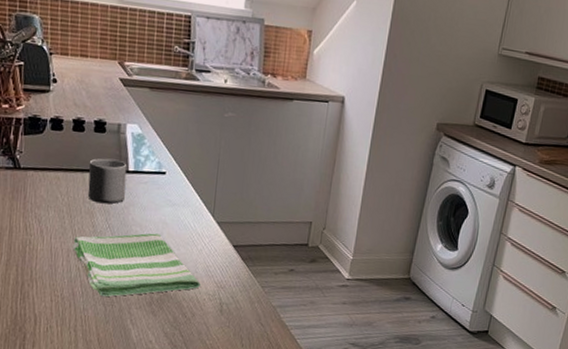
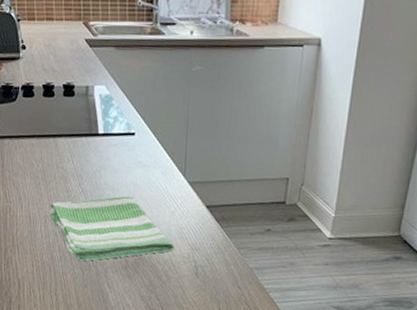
mug: present [87,158,127,204] -> none [60,122,97,169]

